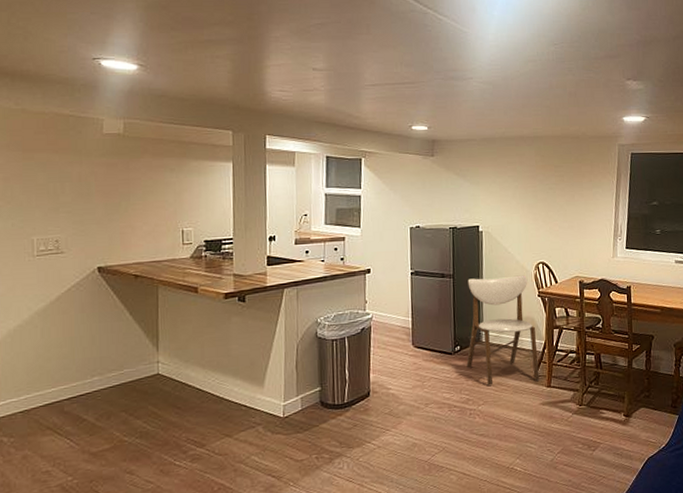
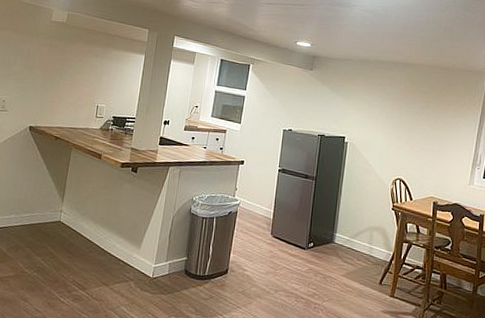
dining chair: present [466,275,540,386] -> none [317,183,386,289]

